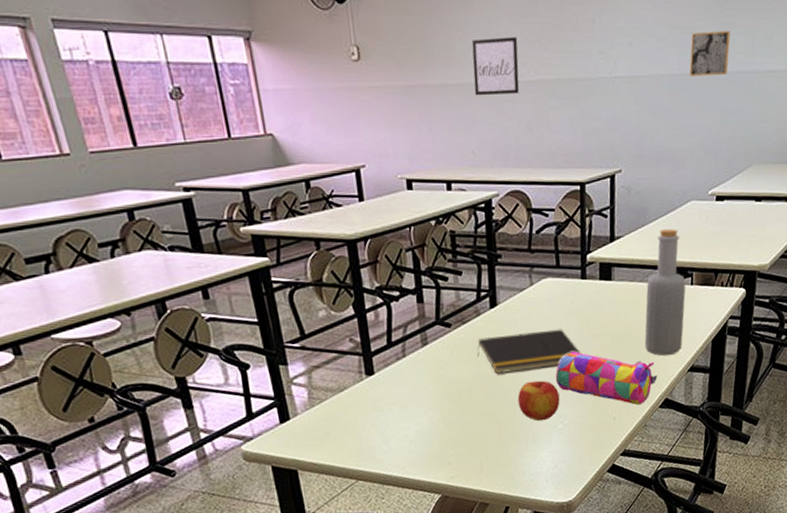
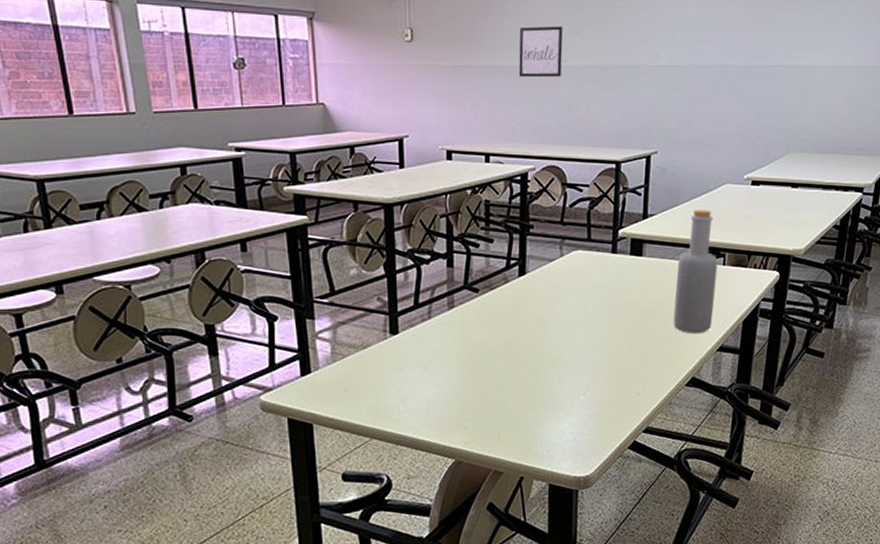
notepad: present [477,329,582,374] -> none [502,300,608,342]
apple: present [517,380,560,422] -> none [540,350,583,392]
pencil case: present [555,351,657,406] -> none [580,324,684,382]
wall art: present [689,31,730,76] -> none [729,28,770,69]

